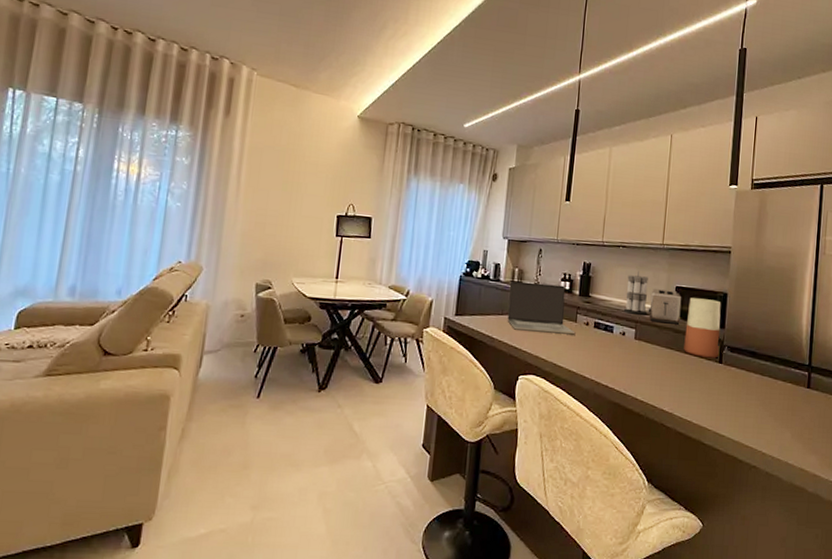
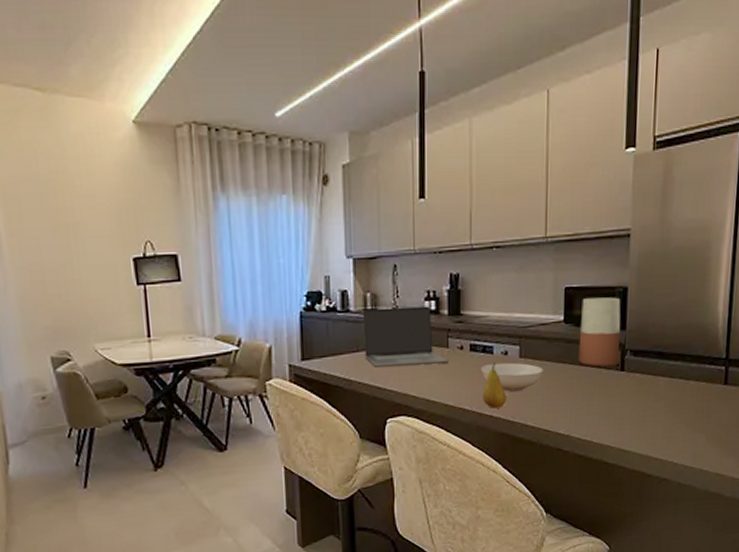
fruit: none [601,339,622,380] -> present [483,362,507,408]
bowl: none [601,340,654,369] -> present [480,362,544,392]
spice rack: present [623,271,648,316] -> none [503,275,533,330]
toaster: present [648,289,682,325] -> none [533,293,573,334]

